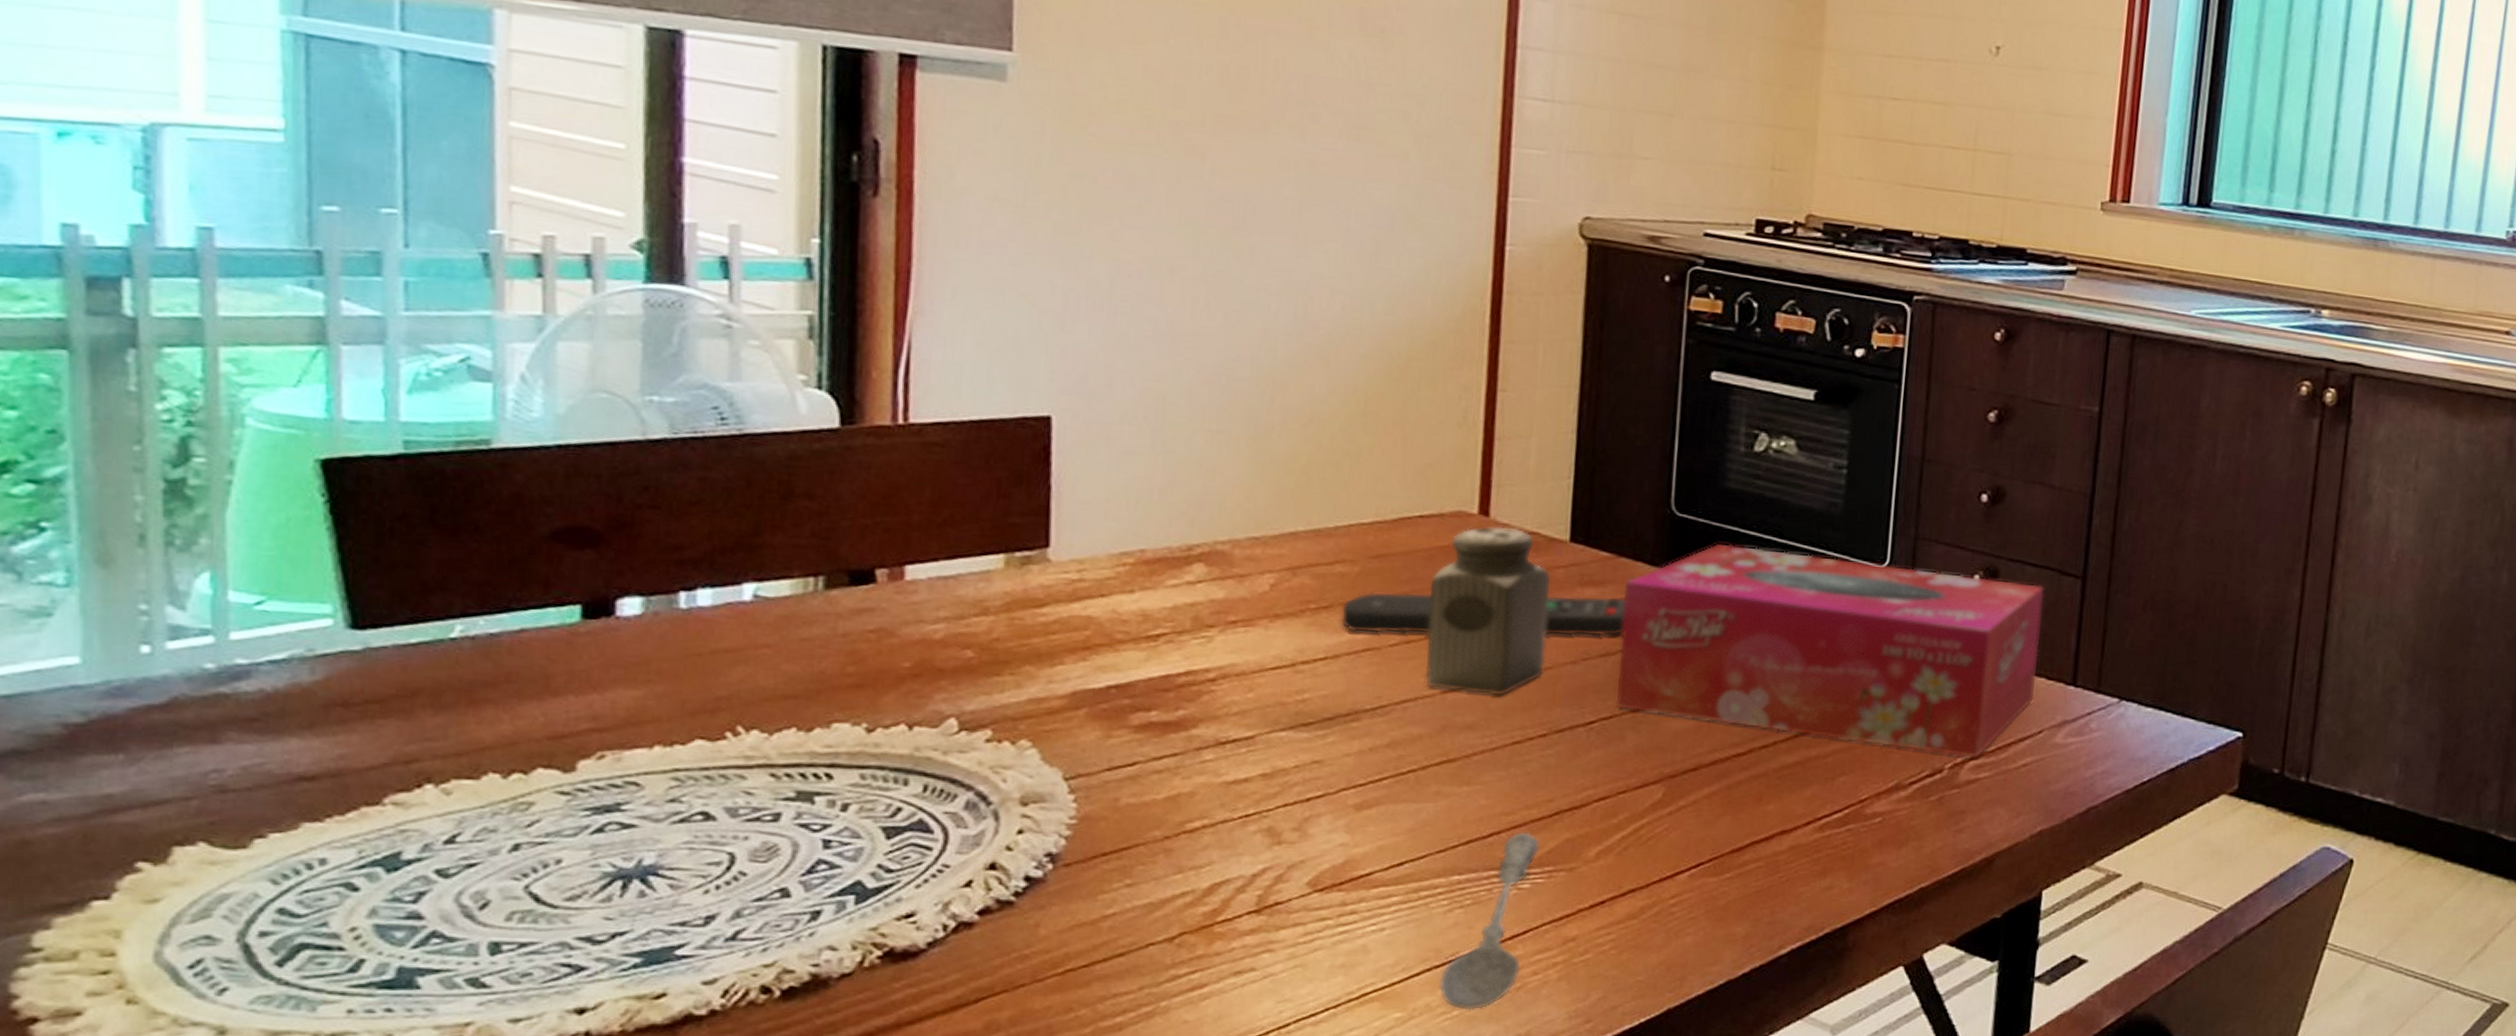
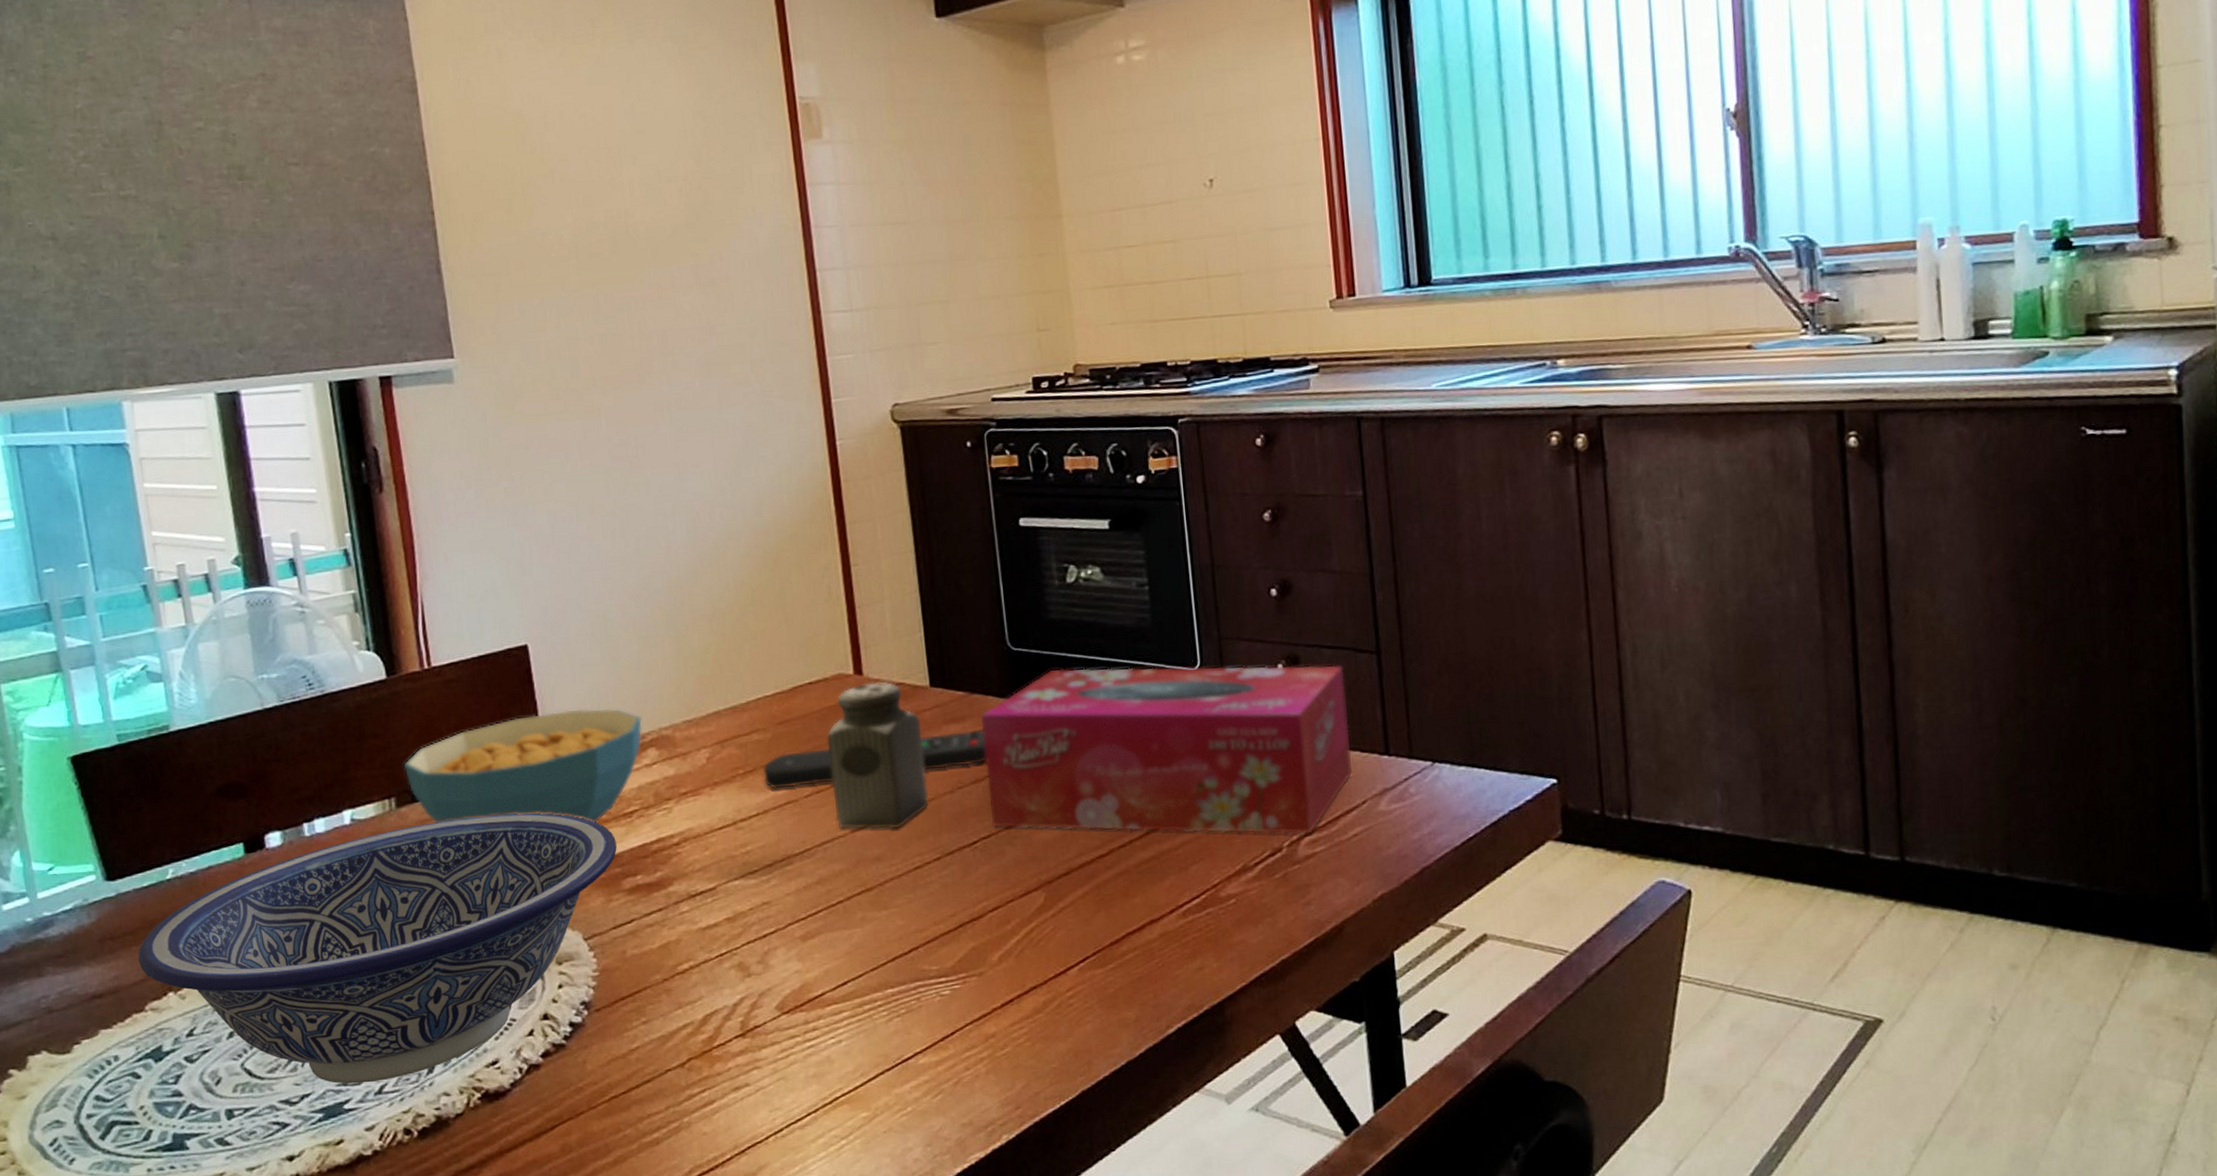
decorative bowl: none [384,613,1130,926] -> present [138,813,617,1084]
cereal bowl: none [844,501,1192,641] -> present [404,709,642,824]
soupspoon: present [1438,832,1540,1011] -> none [891,945,955,1106]

